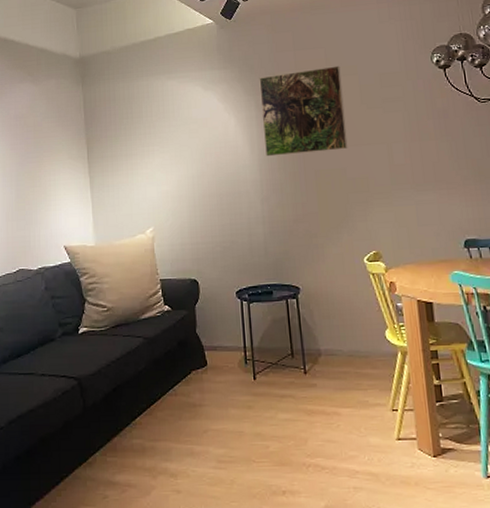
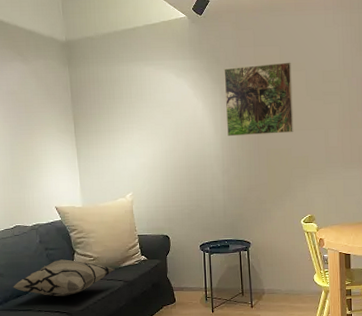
decorative pillow: none [13,310,132,357] -> present [13,259,115,297]

